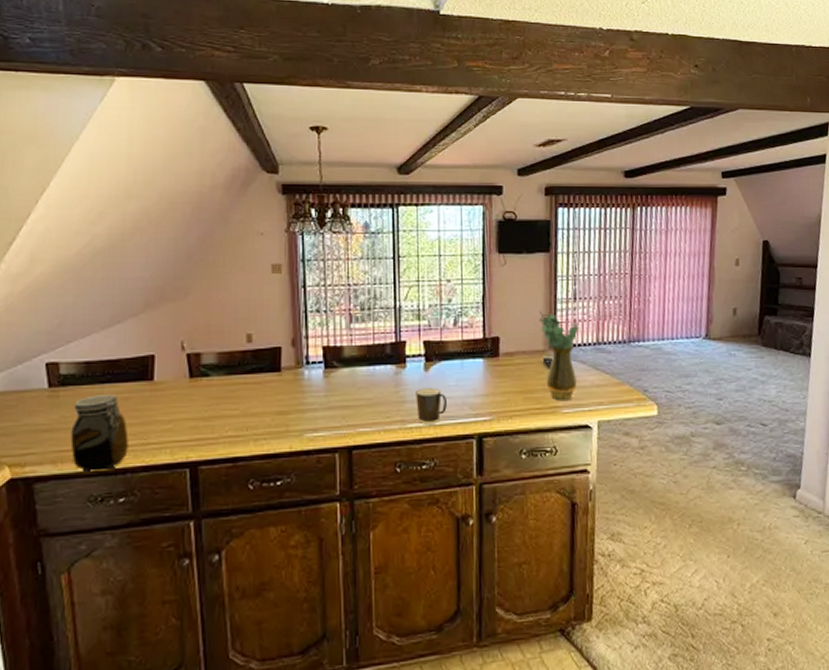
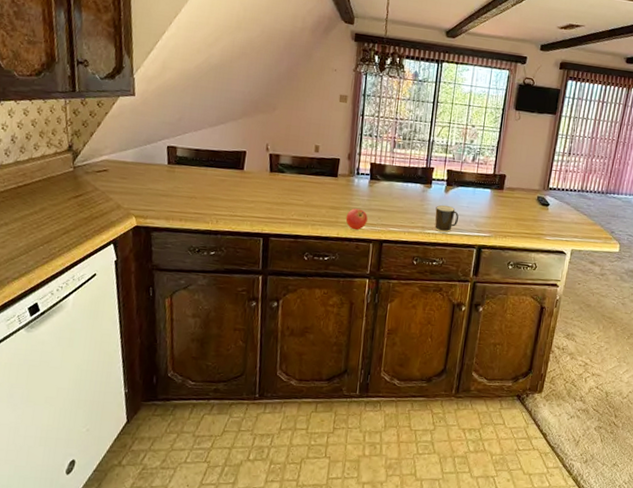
jar: present [70,394,129,471] -> none [180,174,222,230]
fruit: none [298,409,328,439] -> present [345,208,368,230]
vase: present [539,311,580,400] -> none [536,160,569,230]

